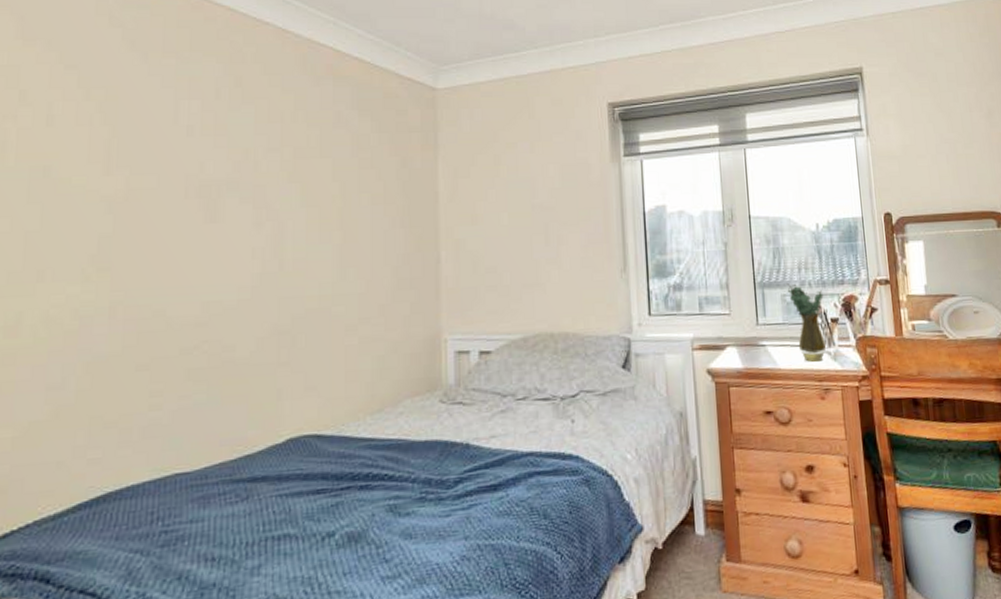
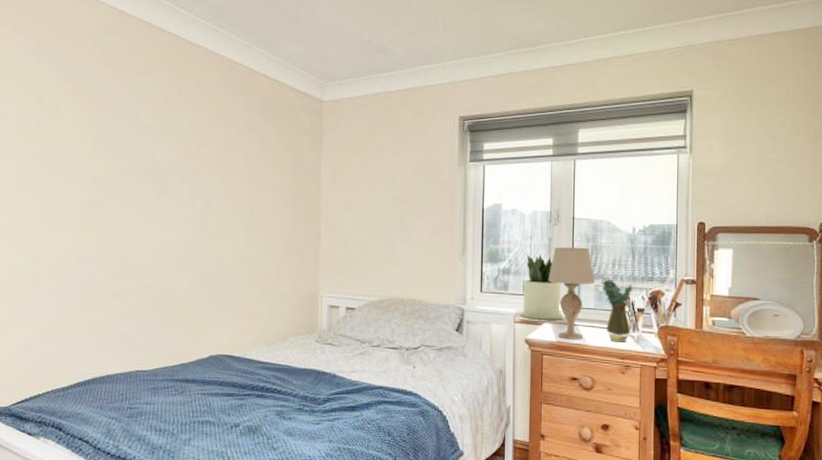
planter: none [696,263,750,344] -> present [518,254,564,320]
table lamp: none [727,250,780,365] -> present [548,247,595,340]

